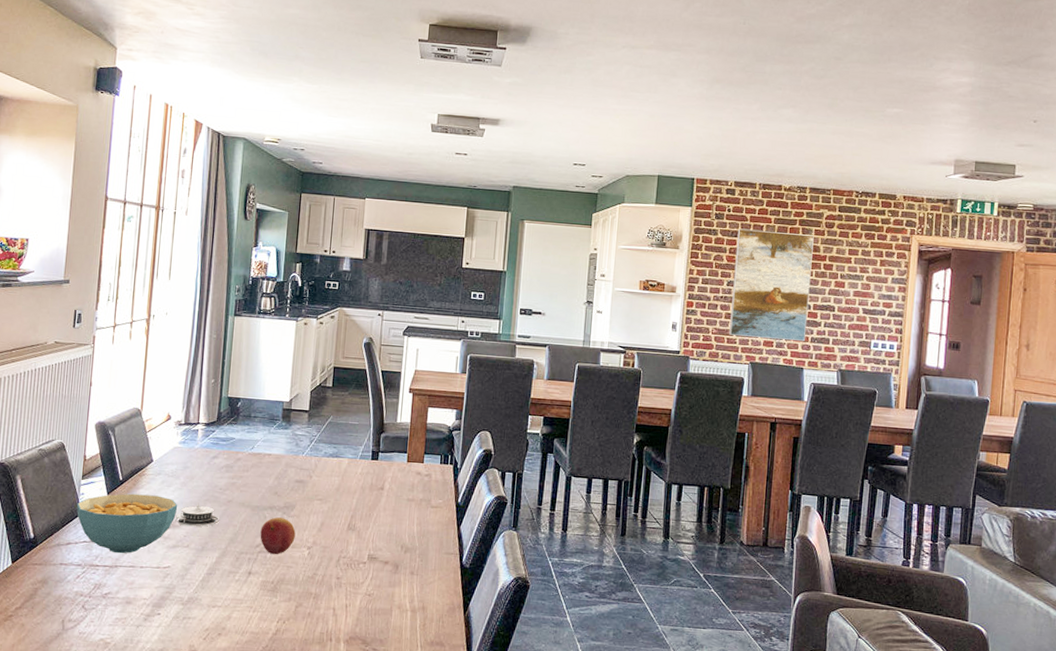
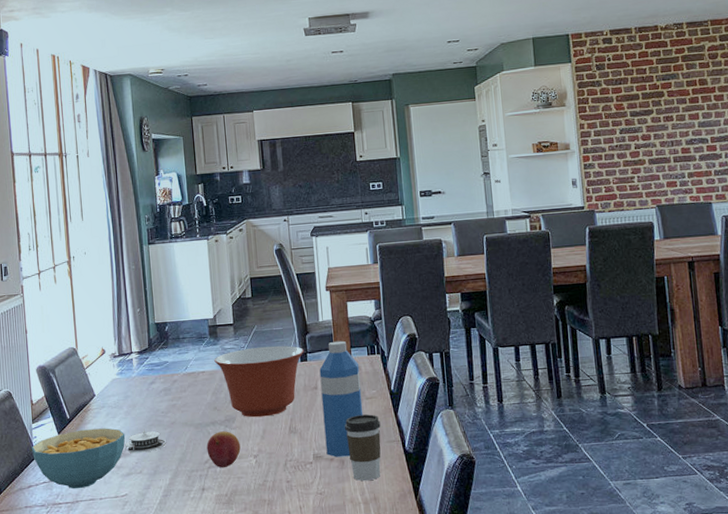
mixing bowl: none [283,438,377,510] -> present [214,345,304,418]
water bottle: none [382,444,430,562] -> present [319,340,363,457]
coffee cup: none [404,522,442,590] -> present [345,414,381,482]
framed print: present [729,228,814,342] -> none [621,69,709,183]

